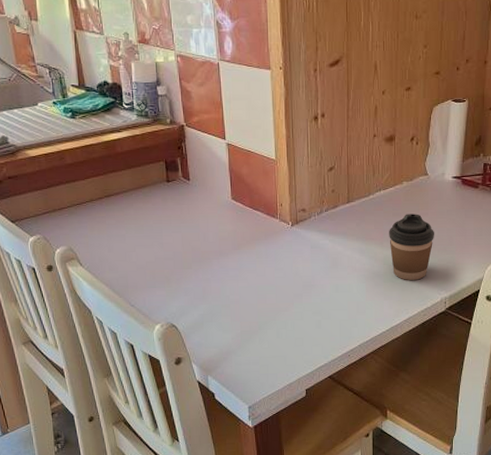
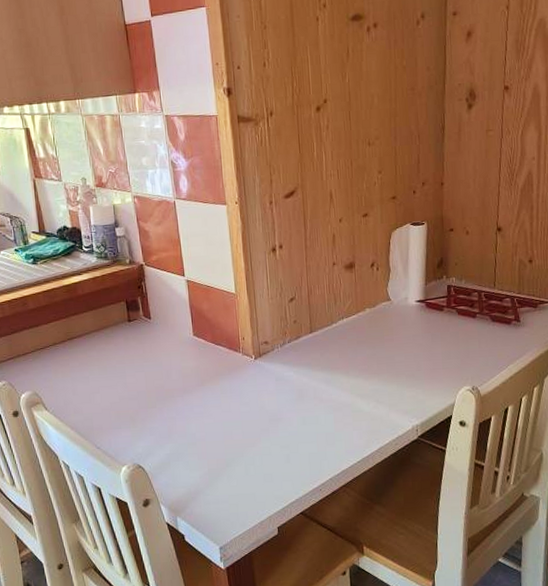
coffee cup: present [389,214,435,280] -> none [354,340,402,409]

